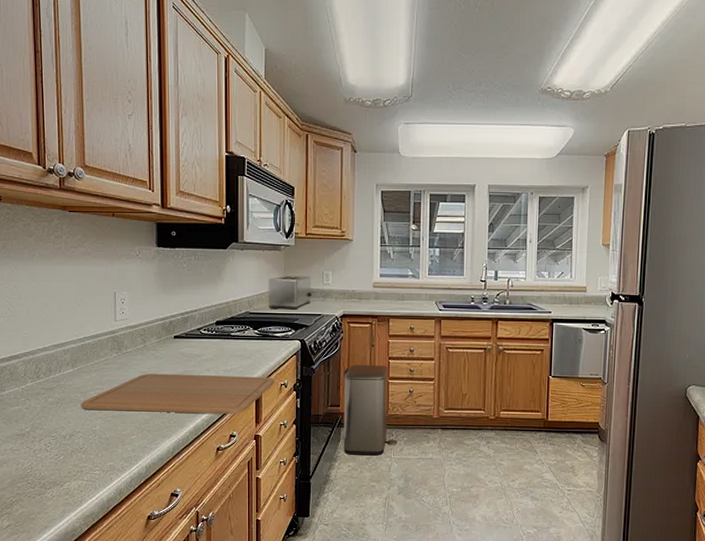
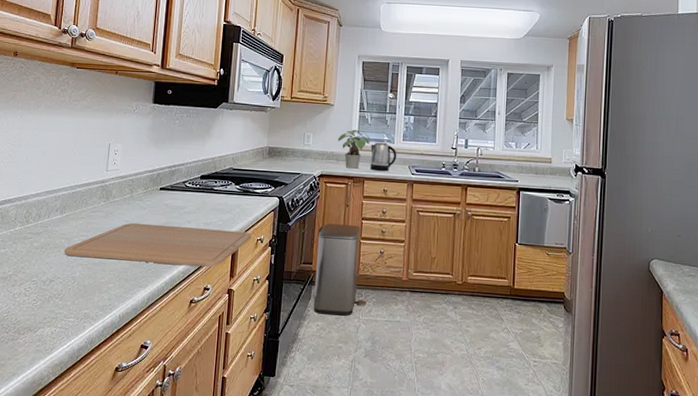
toaster: present [268,275,313,310] -> none [251,135,293,168]
potted plant: none [359,265,395,307] -> present [338,129,371,169]
kettle: none [394,278,423,309] -> present [369,142,397,172]

